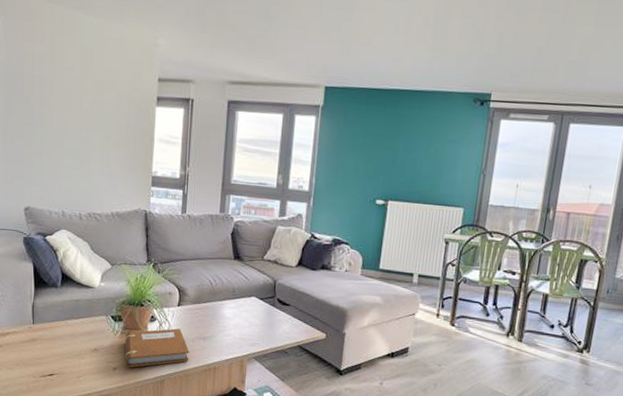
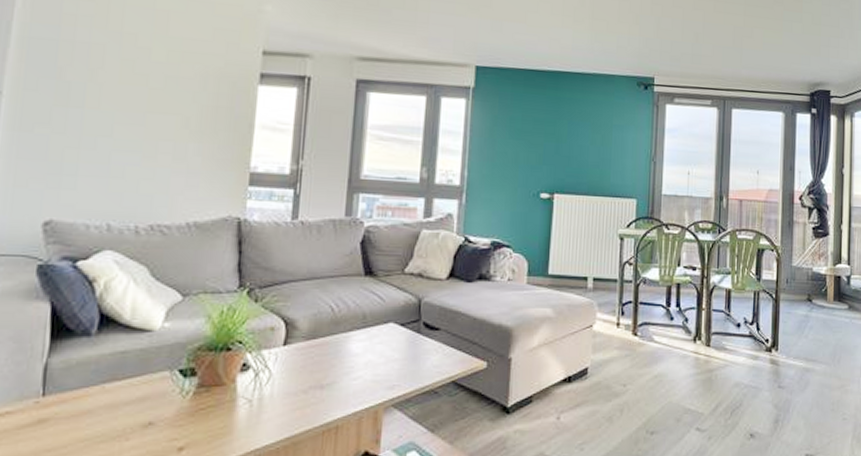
notebook: present [125,328,190,367] -> none [198,377,300,443]

